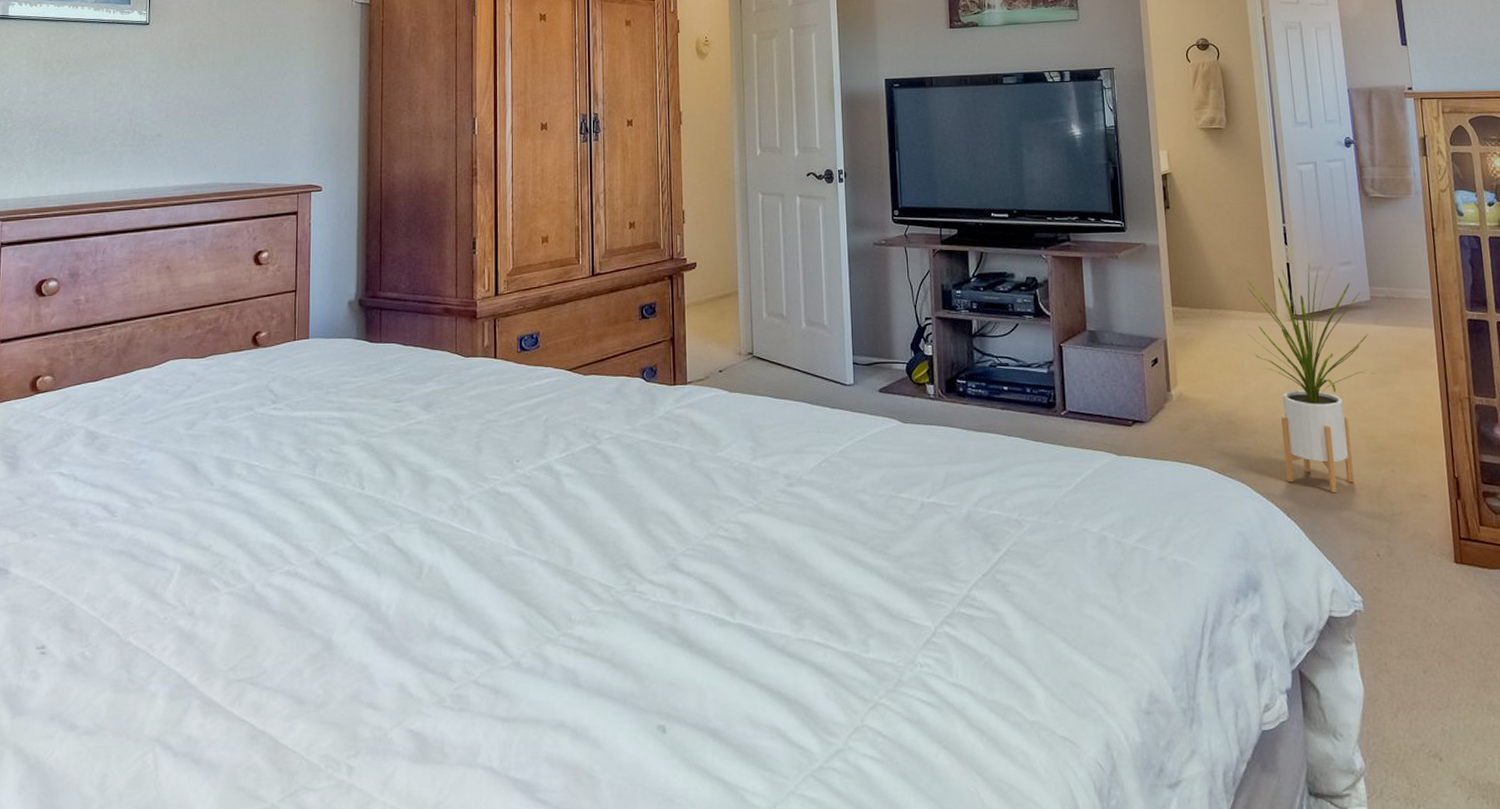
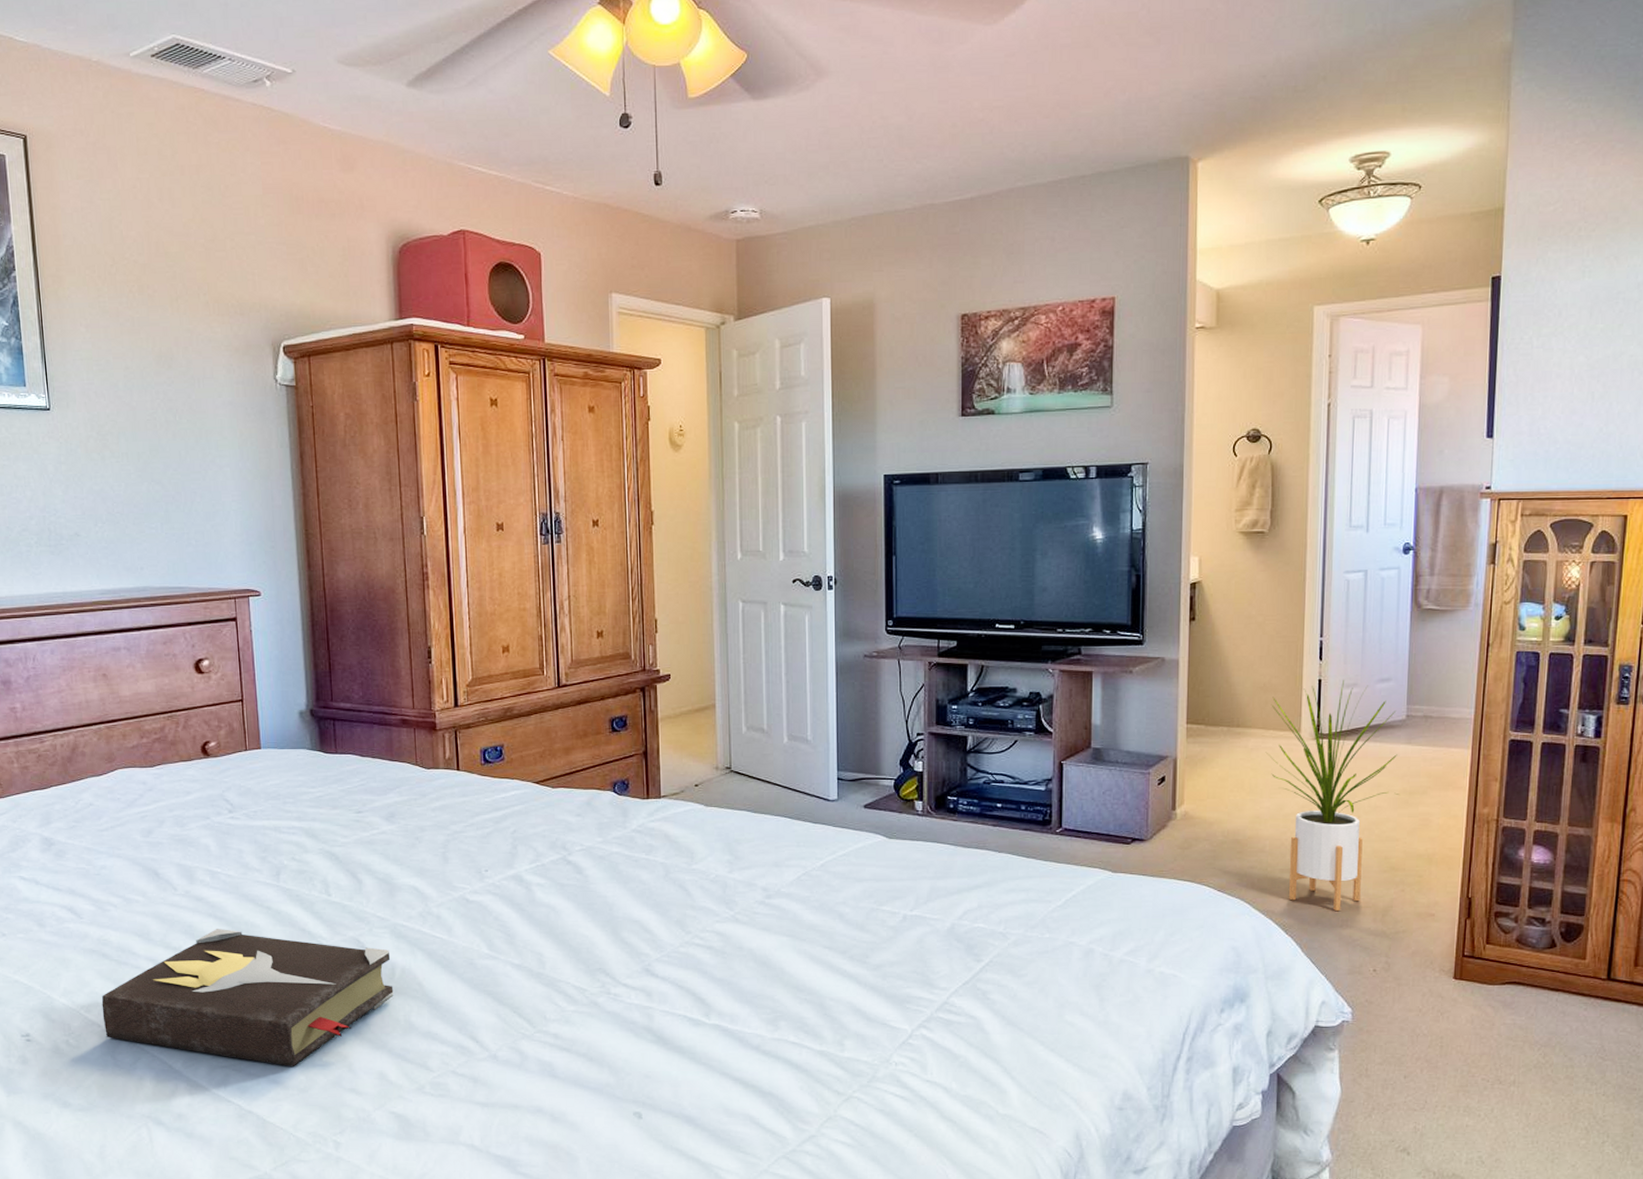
hardback book: none [122,526,420,679] -> present [101,929,394,1066]

